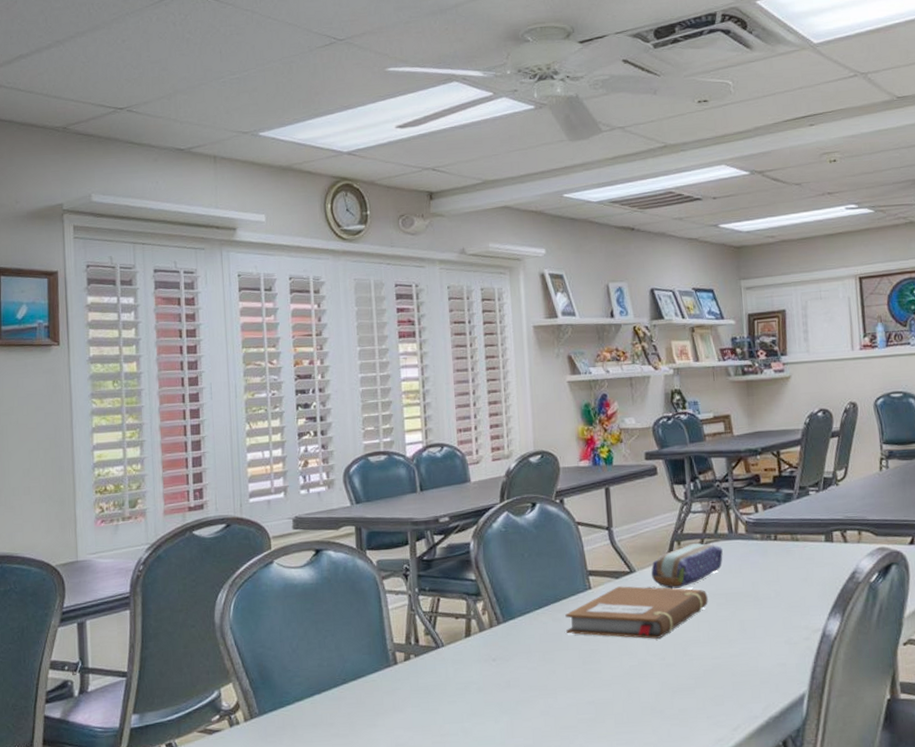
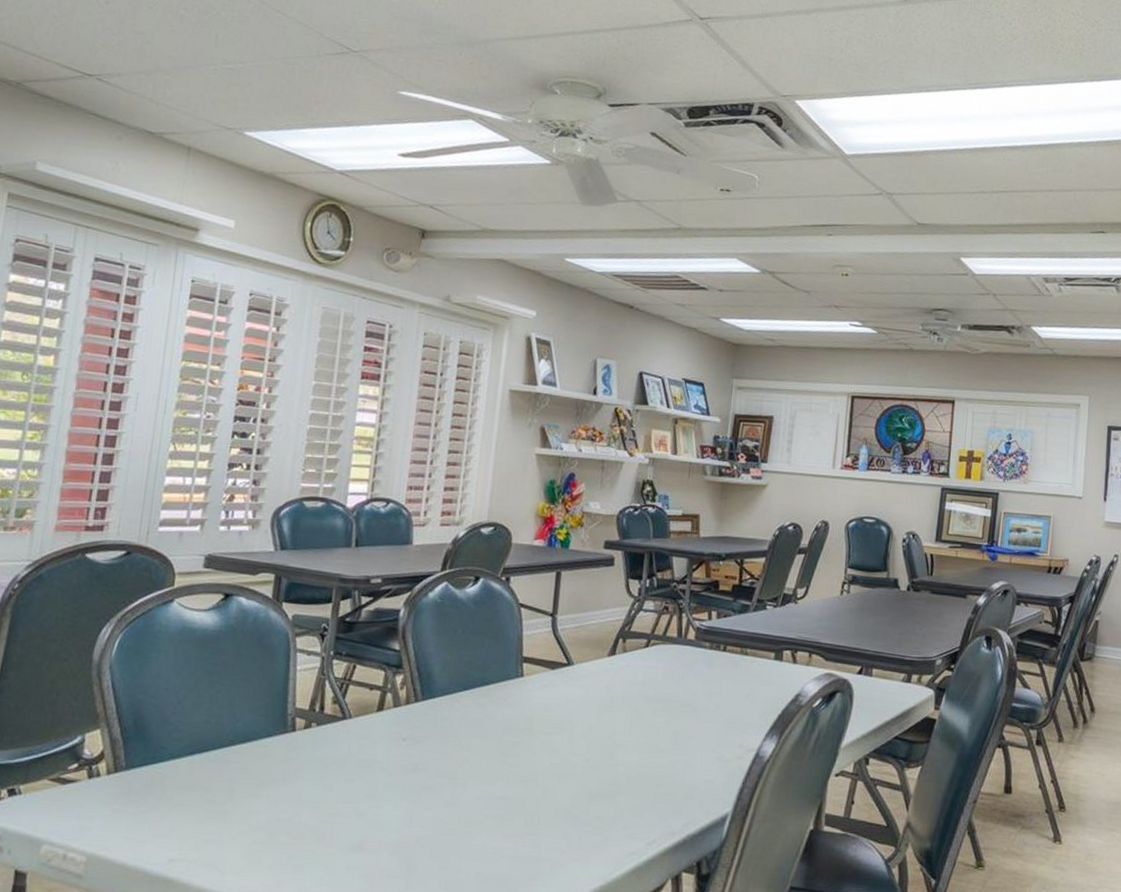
notebook: present [565,586,708,639] -> none [489,678,645,738]
pencil case: present [651,542,723,589] -> none [589,642,668,688]

